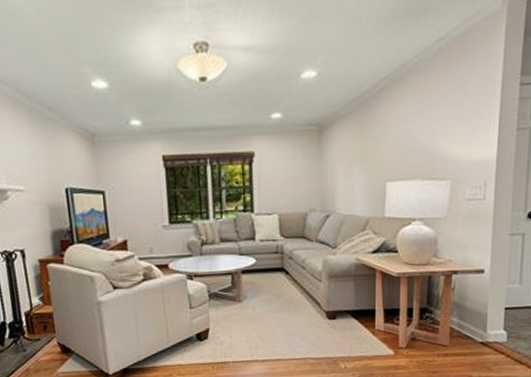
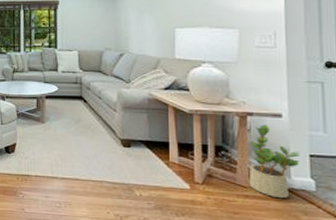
potted plant: none [449,282,497,353] -> present [249,124,301,199]

